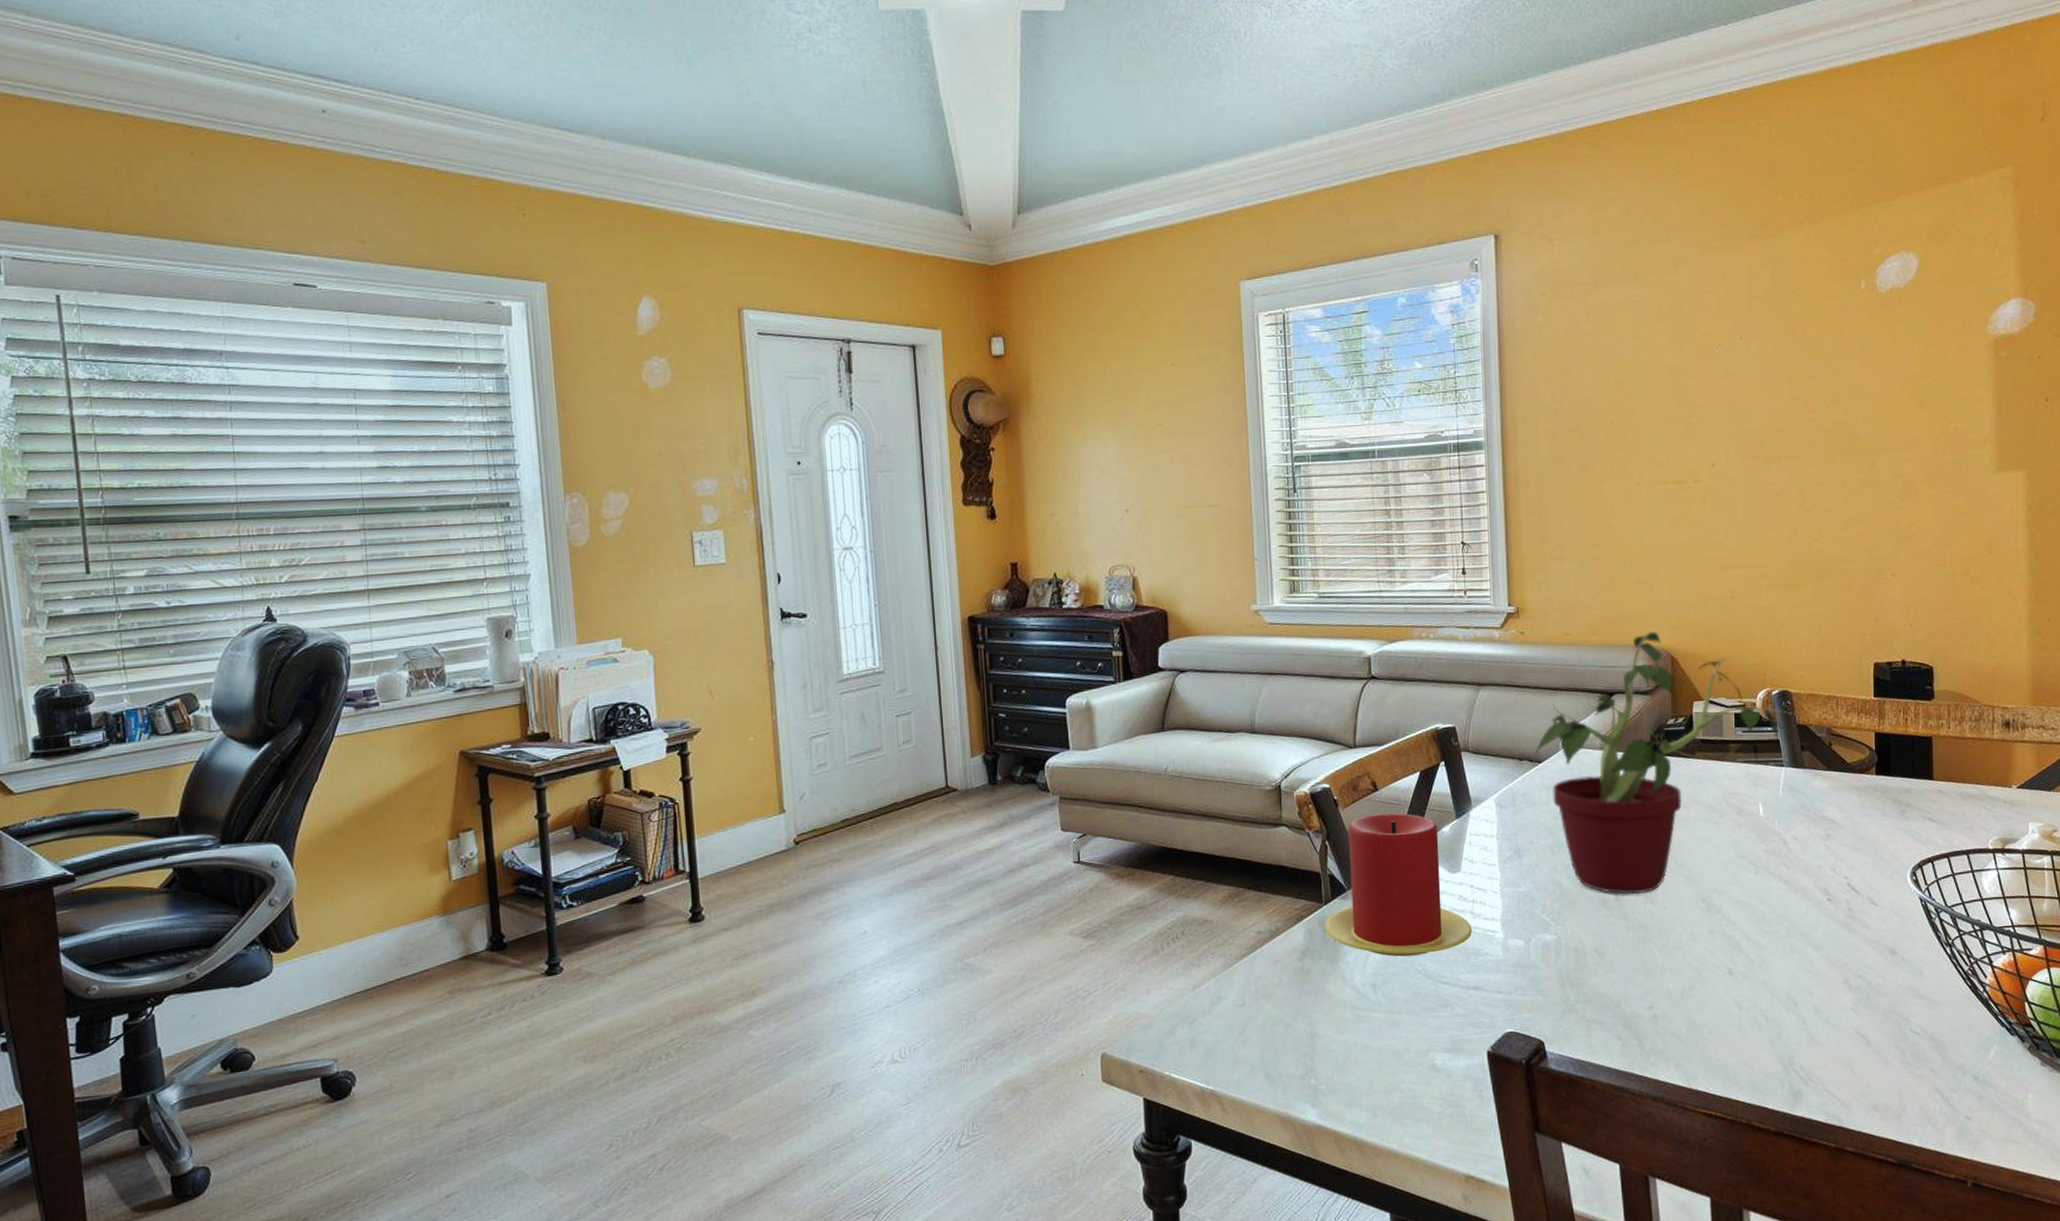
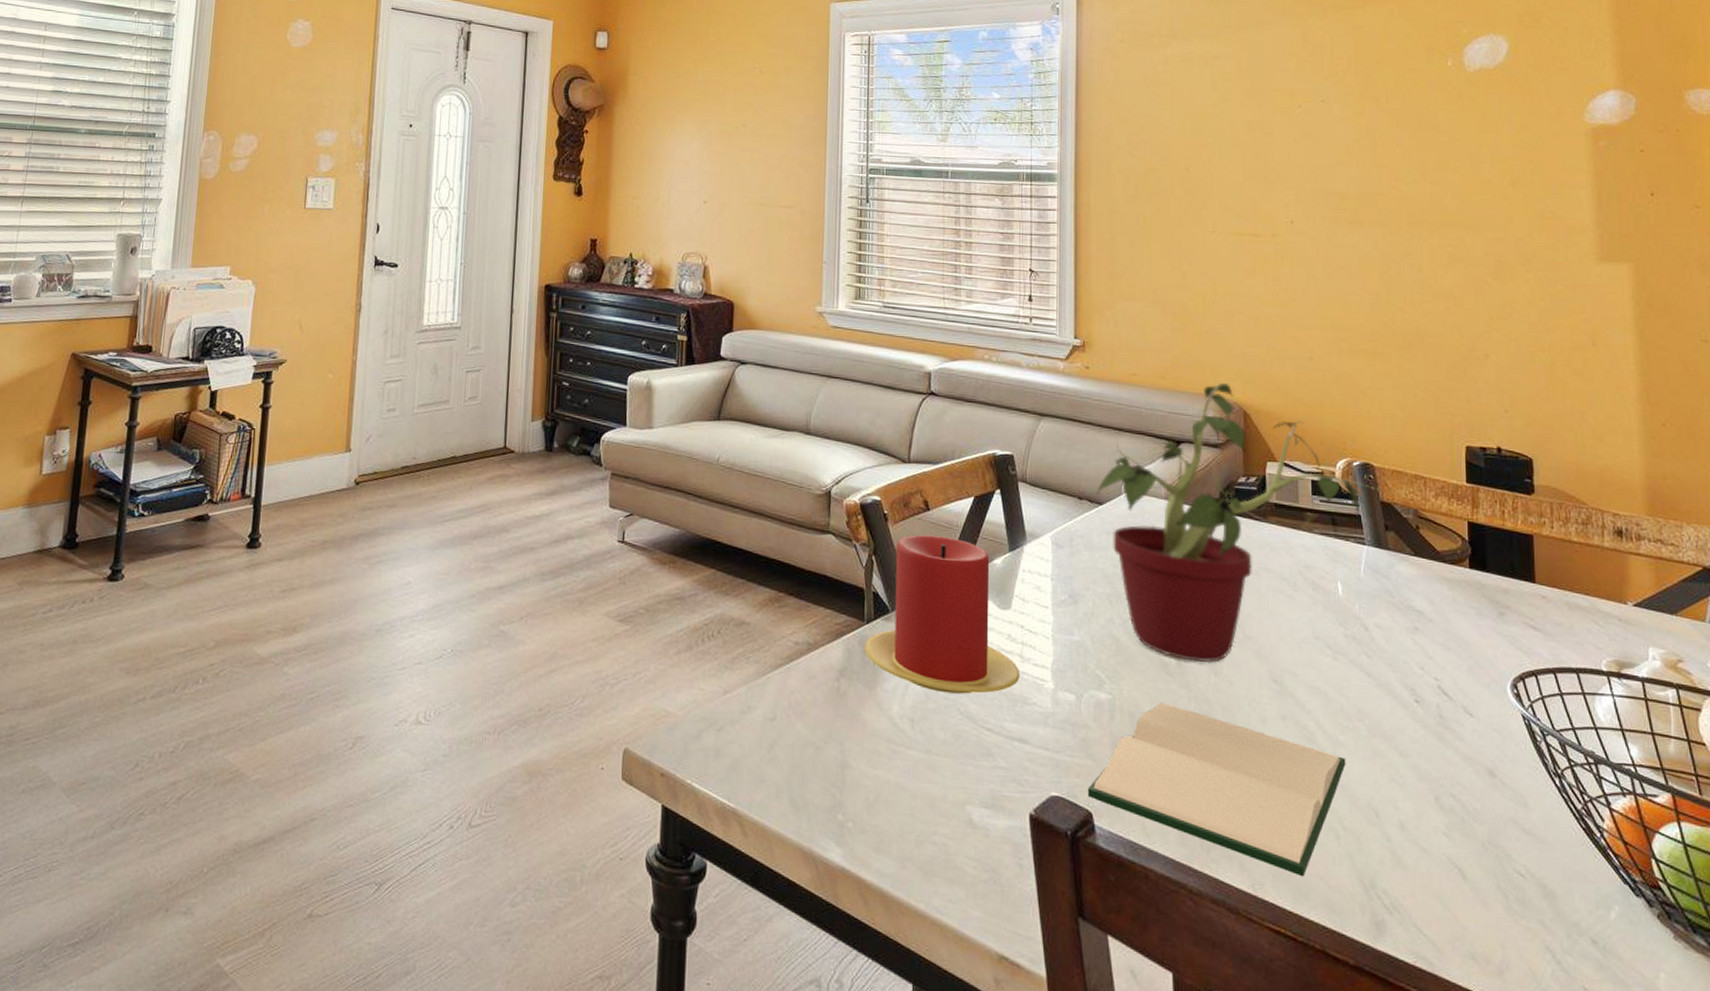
hardback book: none [1538,935,1767,1066] -> present [1087,703,1346,877]

